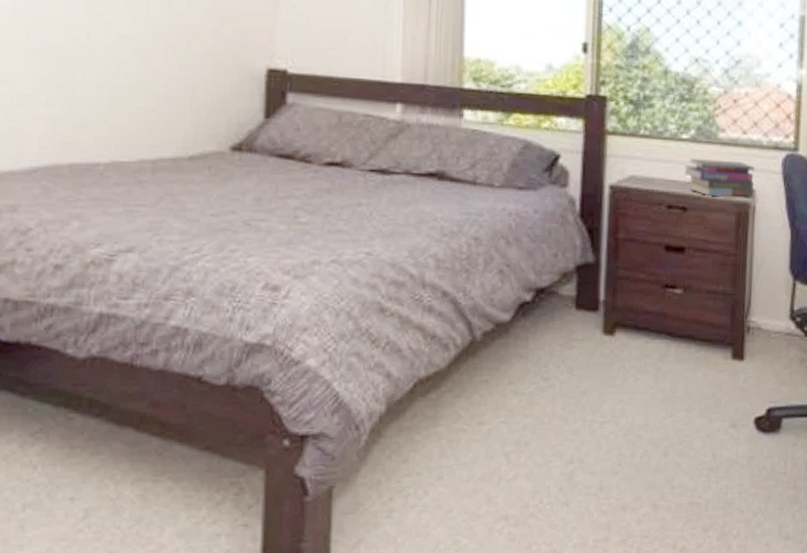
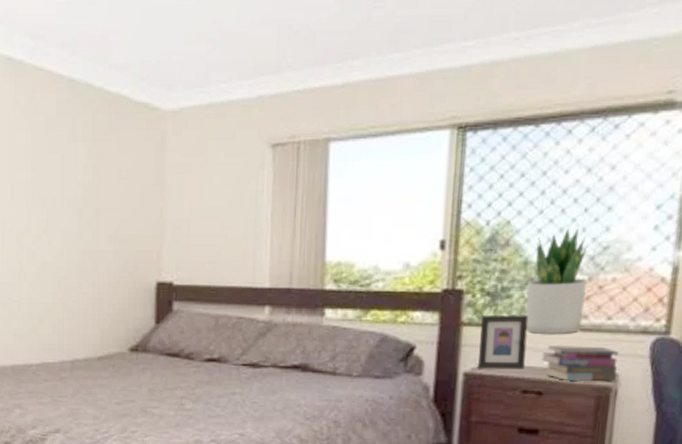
picture frame: none [624,124,671,183] -> present [478,315,529,369]
planter: none [667,39,722,148] -> present [525,228,588,335]

